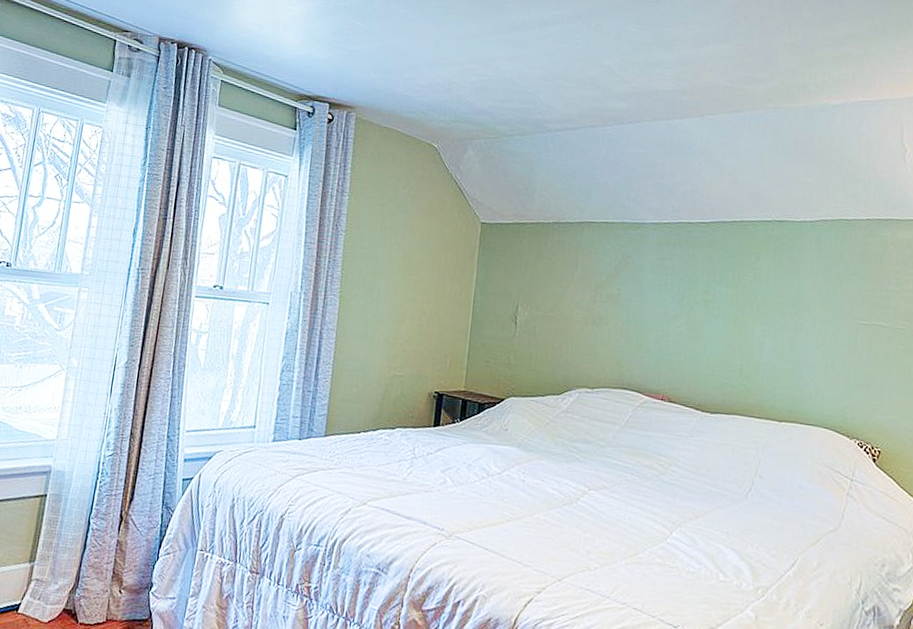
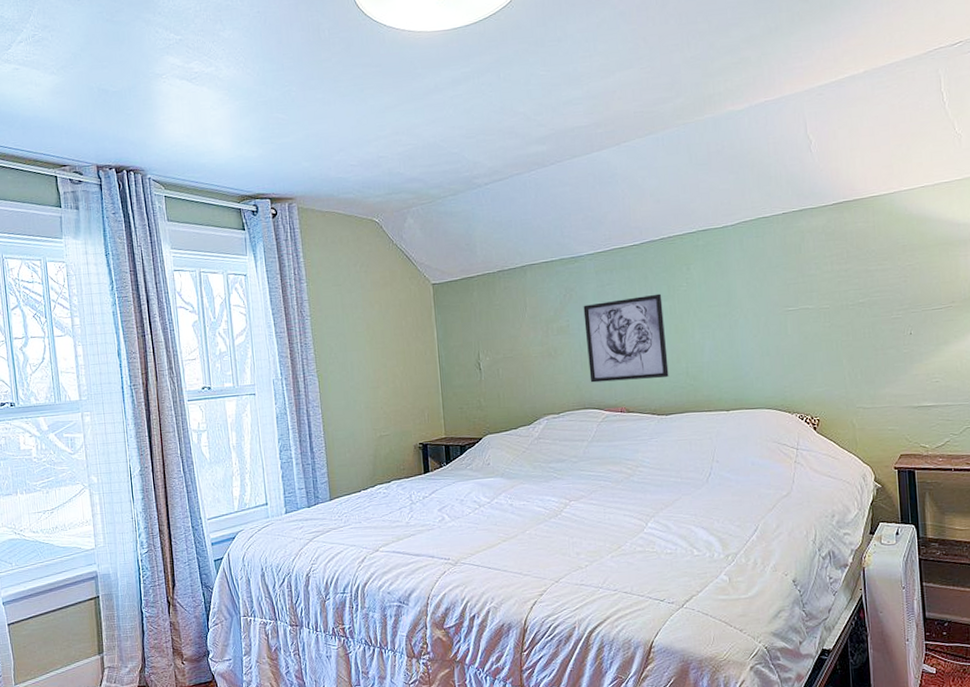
wall art: none [633,276,725,371] -> present [583,293,669,383]

